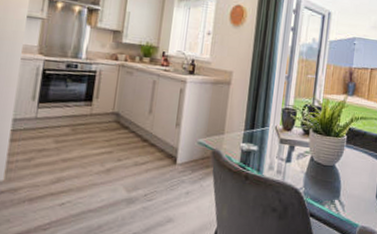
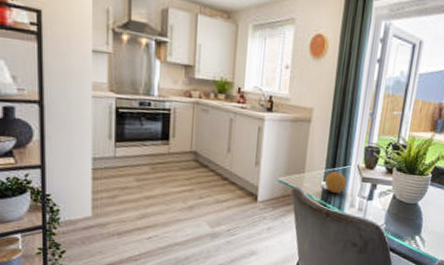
fruit: none [243,132,265,155] -> present [324,171,347,193]

